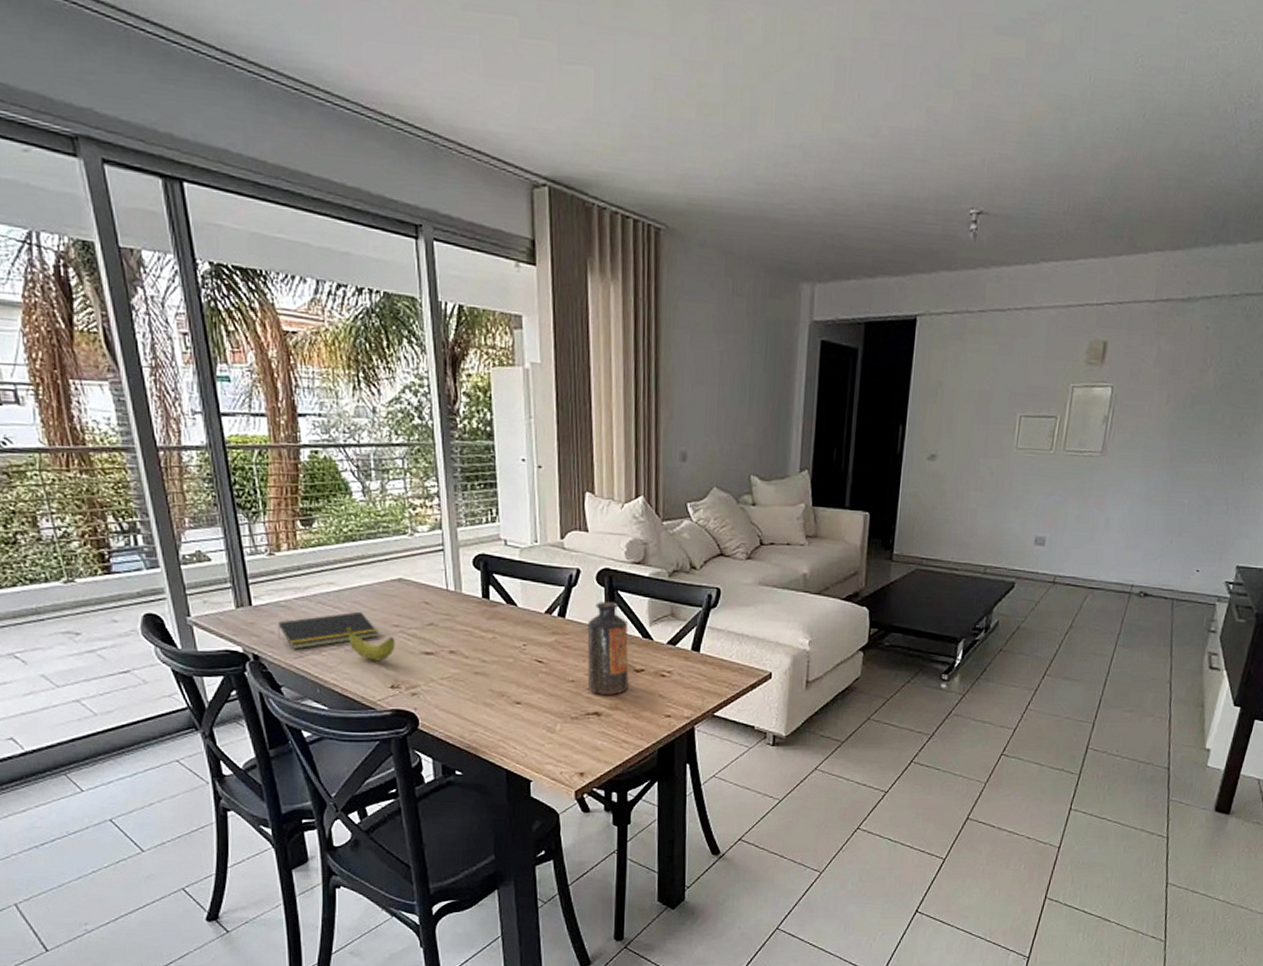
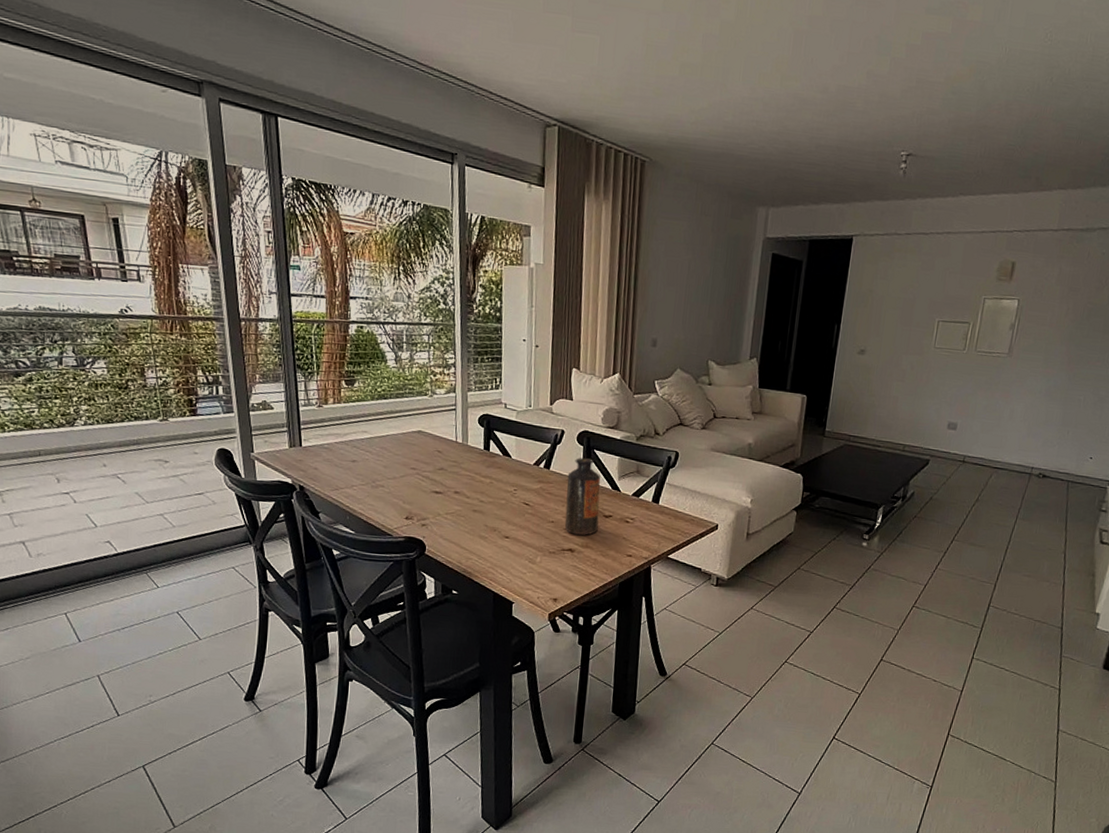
notepad: present [278,611,378,650] -> none [320,455,399,484]
banana: present [347,627,395,661] -> none [374,468,412,497]

